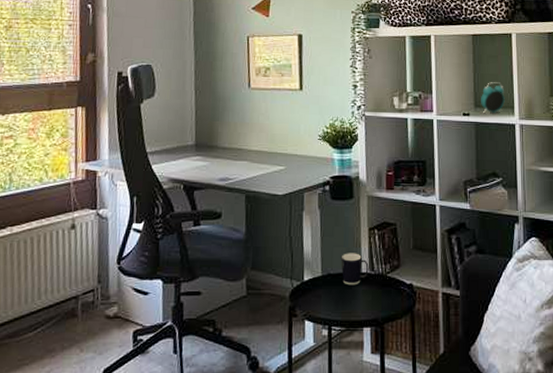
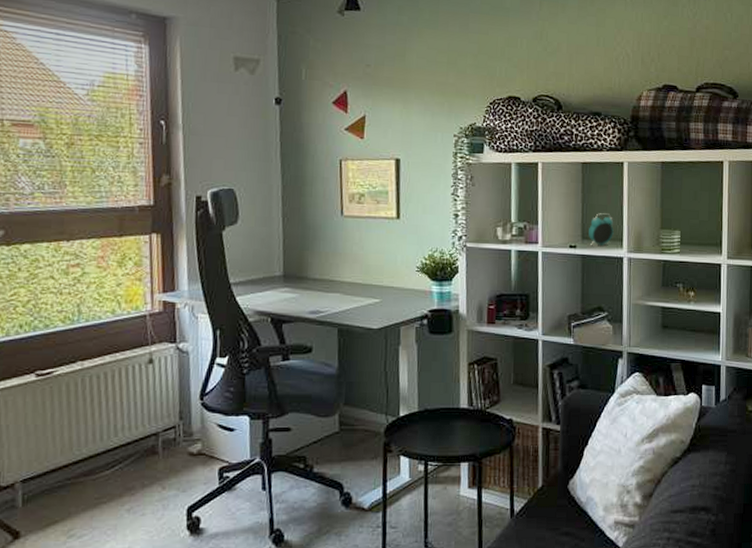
mug: present [340,253,369,285] -> none [438,388,468,421]

